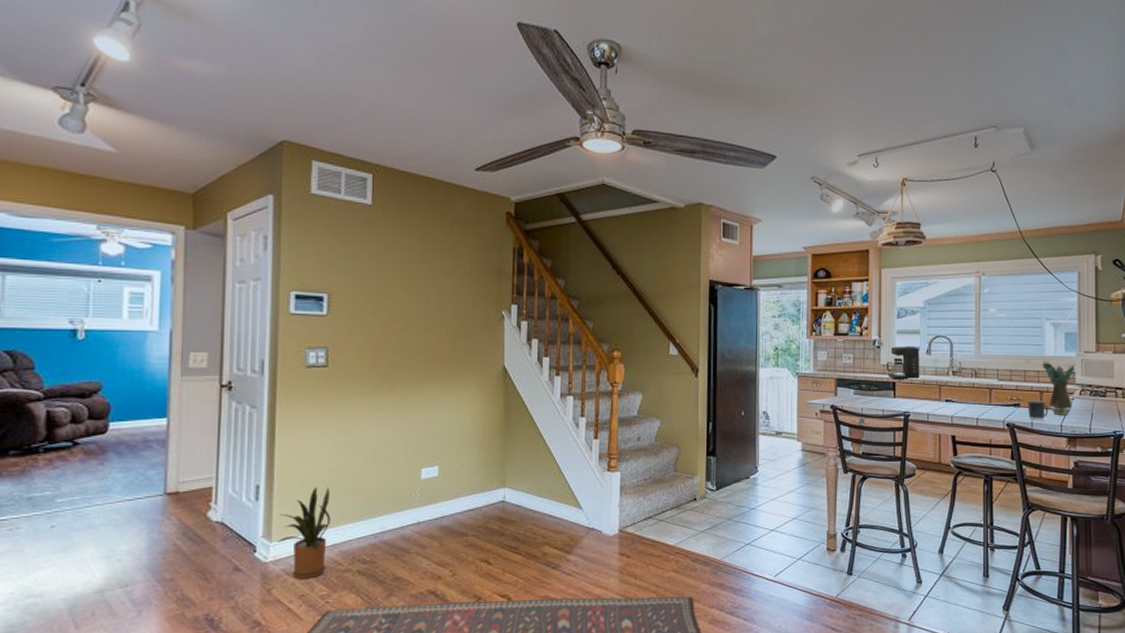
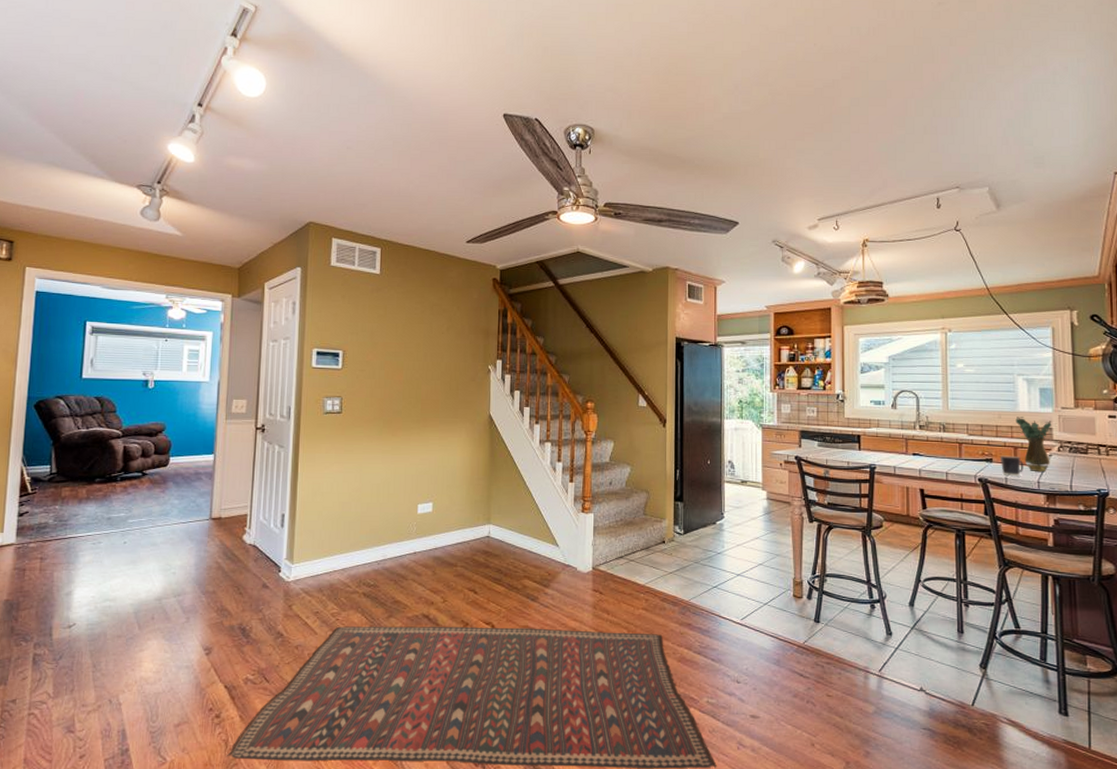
house plant: present [278,486,331,579] -> none [298,517,342,598]
coffee maker: present [886,346,920,379] -> none [850,400,886,433]

